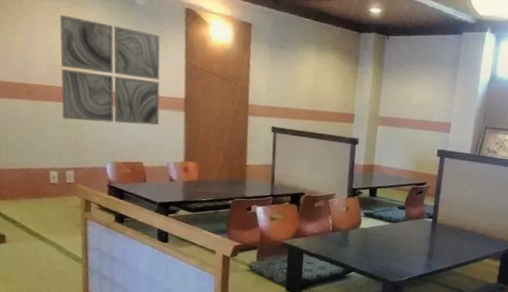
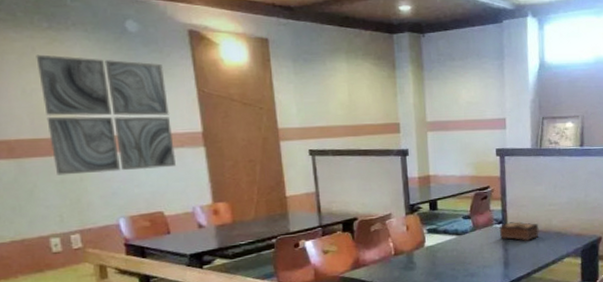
tissue box: none [429,218,466,239] -> present [500,221,539,242]

